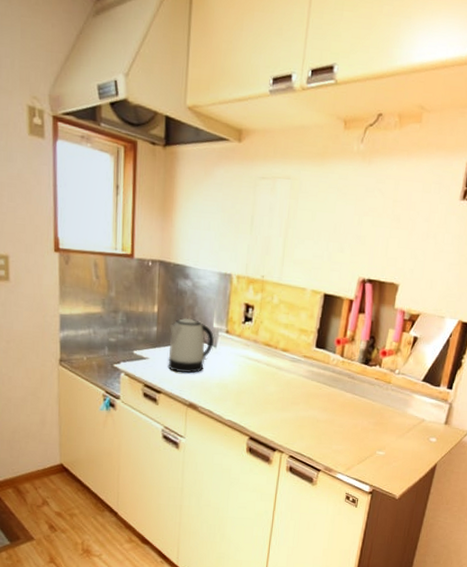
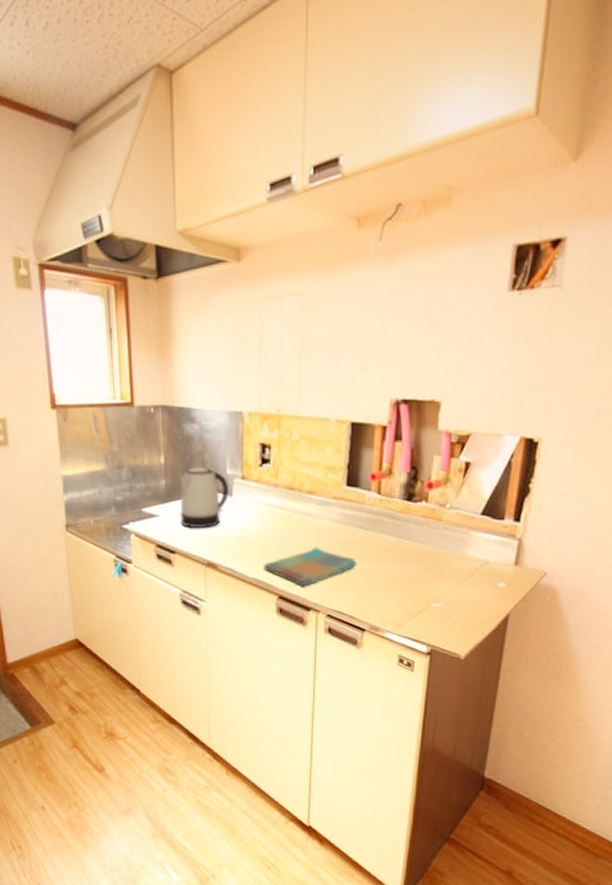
dish towel: none [239,397,319,431] -> present [264,547,357,587]

